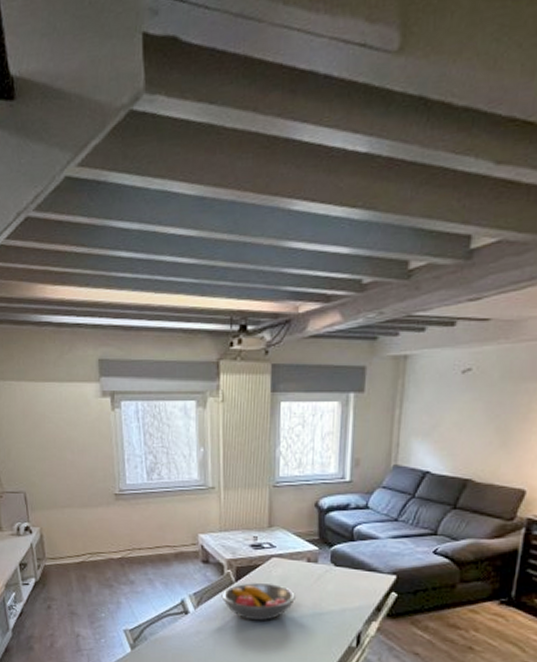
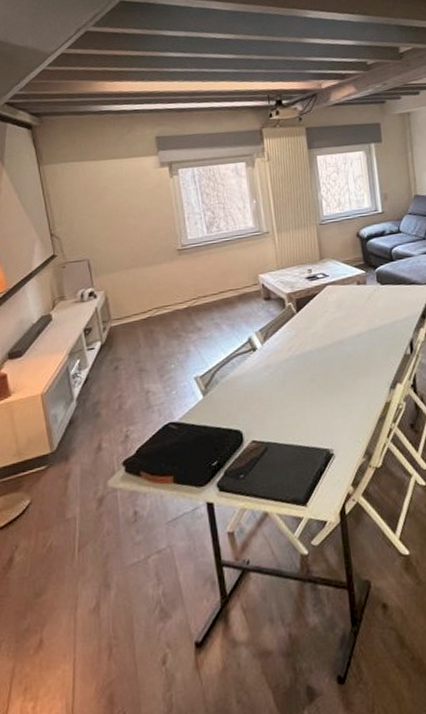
fruit bowl: present [221,583,295,621] -> none [285,309,352,346]

